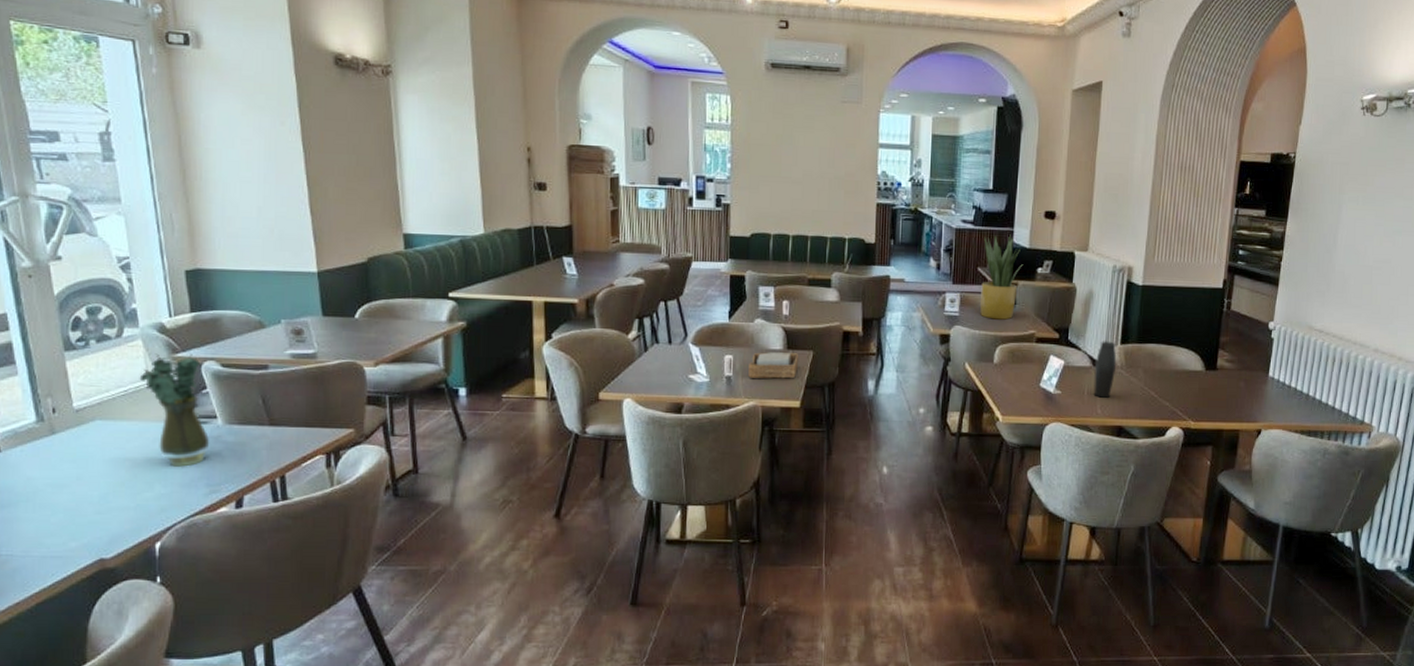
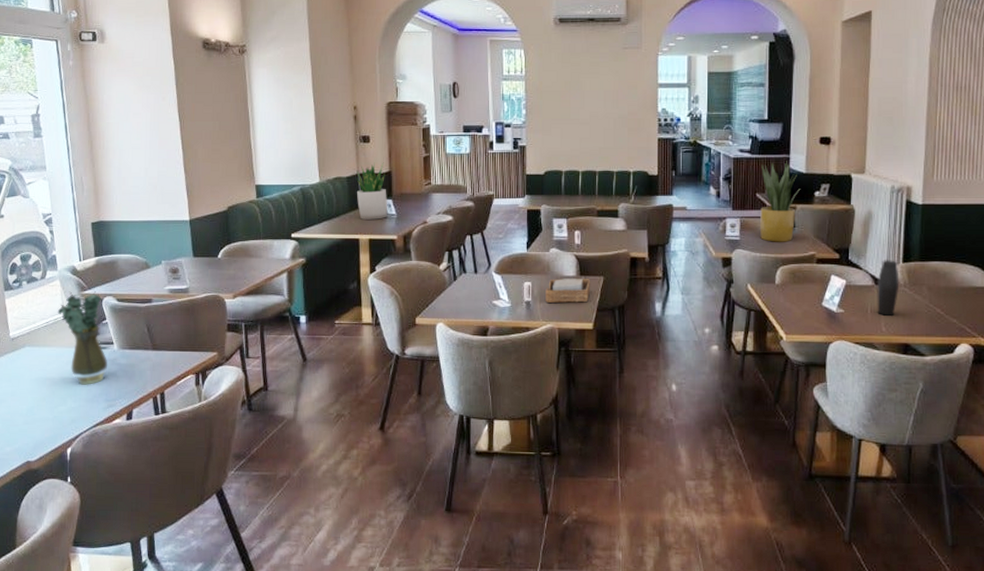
planter: none [529,214,568,280] -> present [356,162,388,220]

